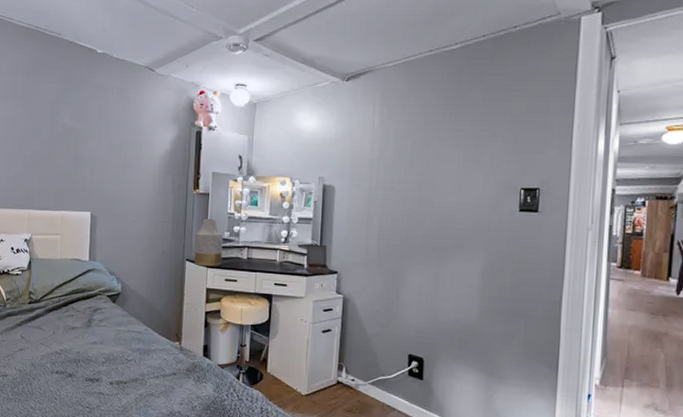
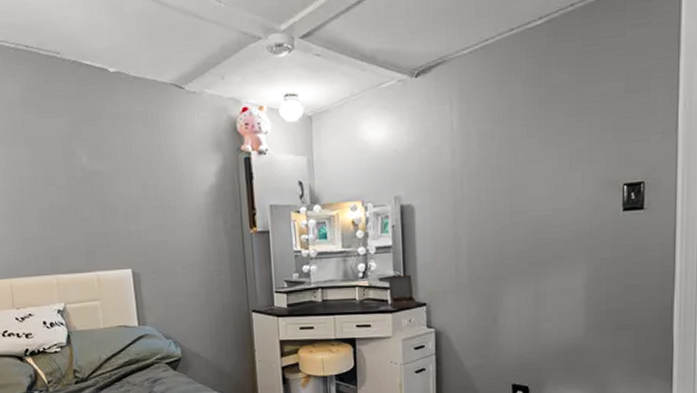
vase: present [194,218,224,267] -> none [259,260,294,316]

